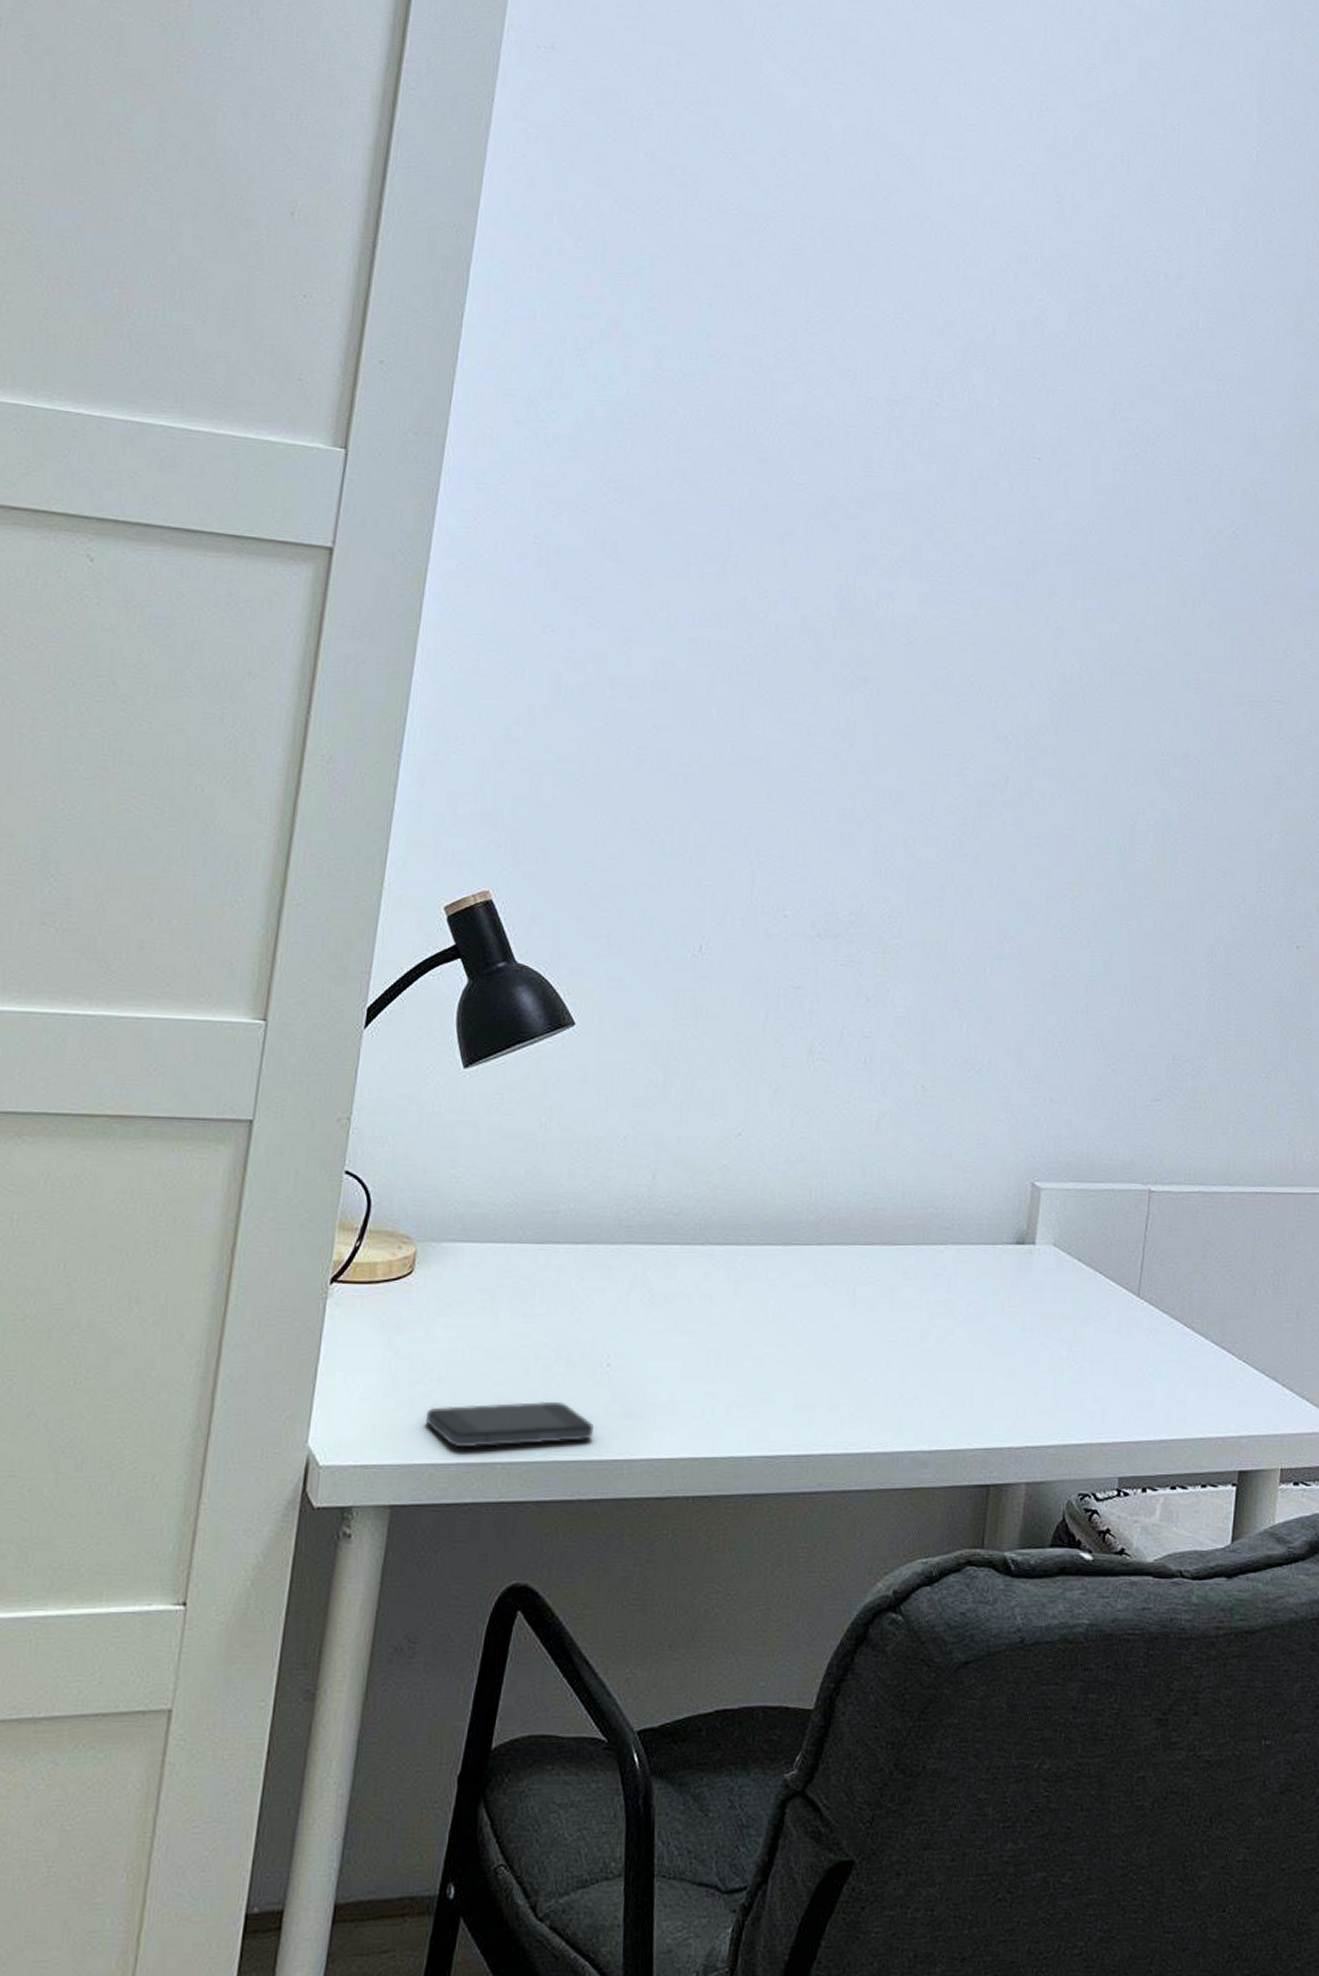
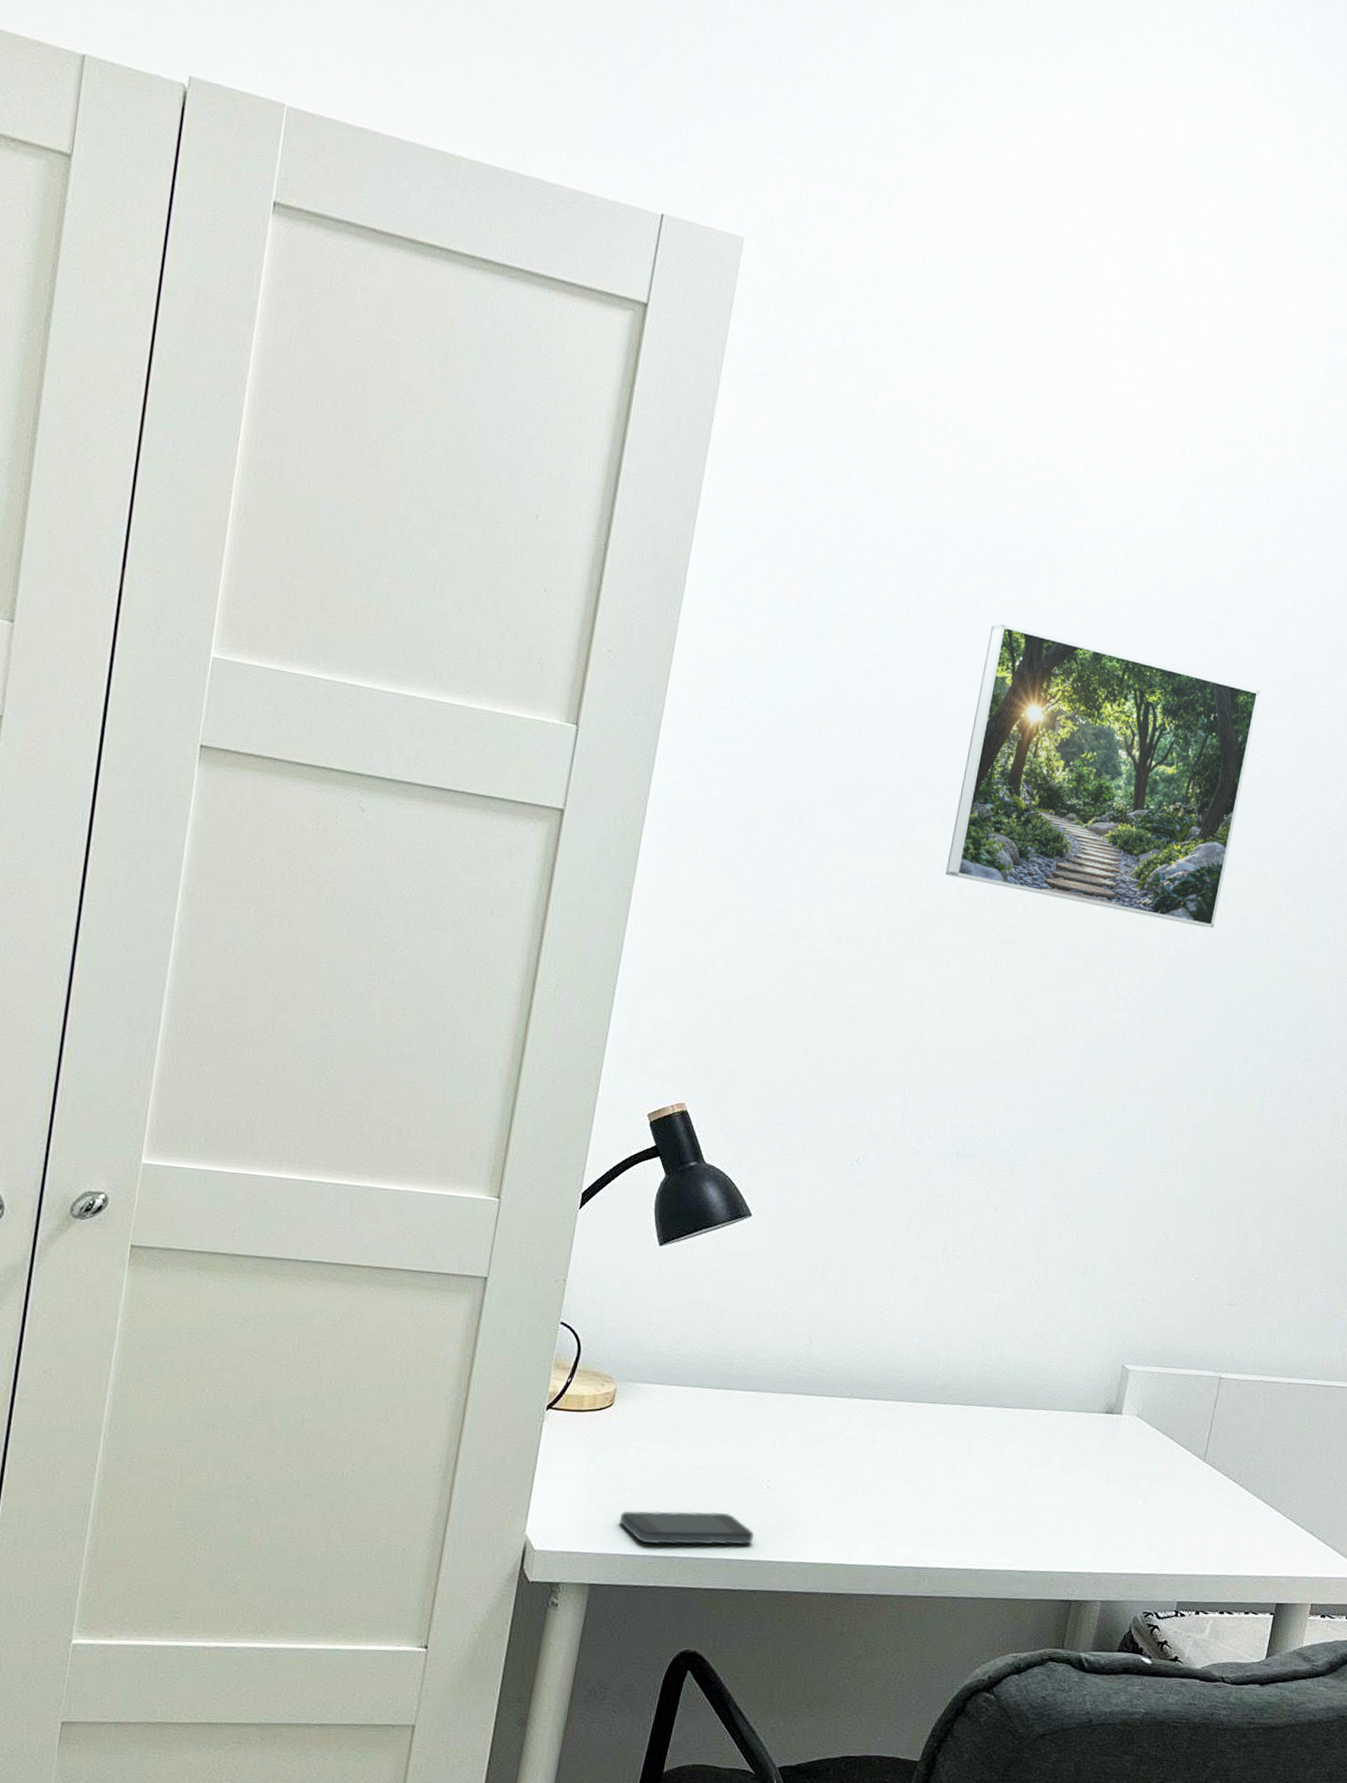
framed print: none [787,313,1137,652] -> present [945,623,1261,929]

